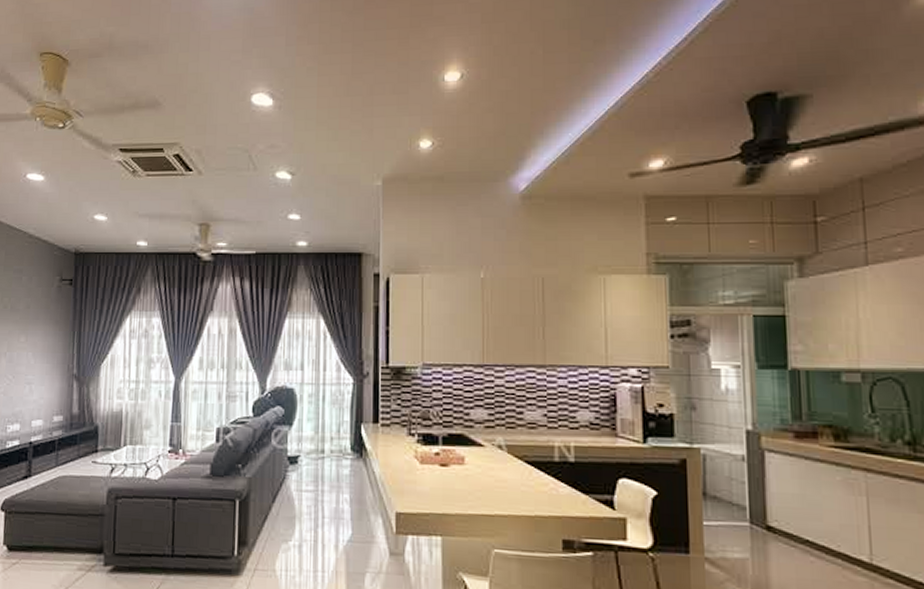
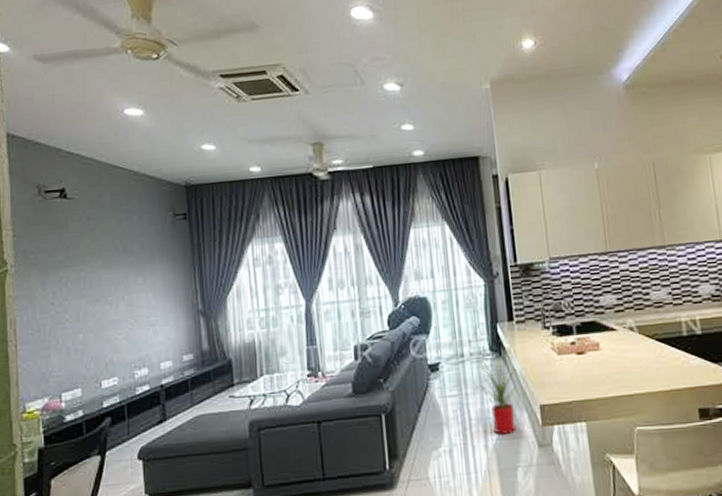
house plant: none [333,454,377,537] -> present [476,353,520,434]

